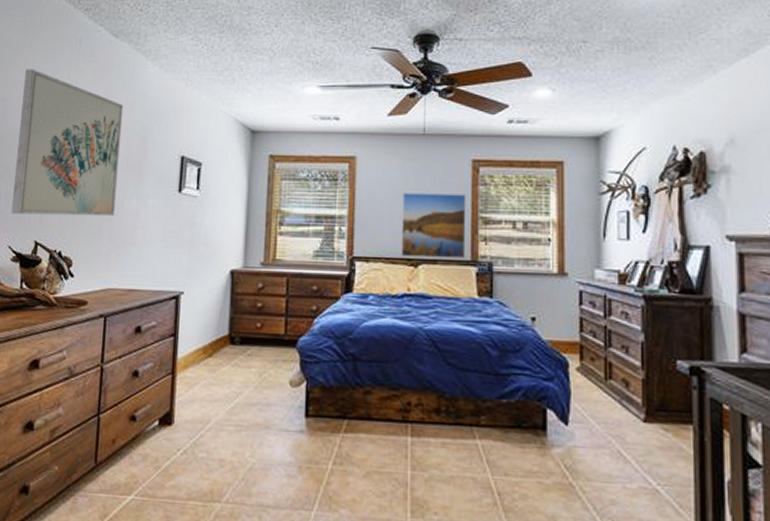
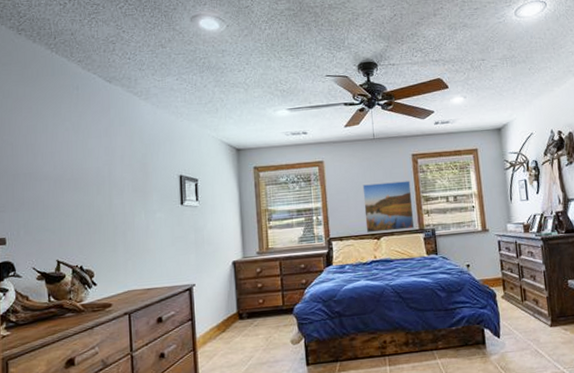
wall art: present [11,69,124,217] -> none [29,115,127,240]

